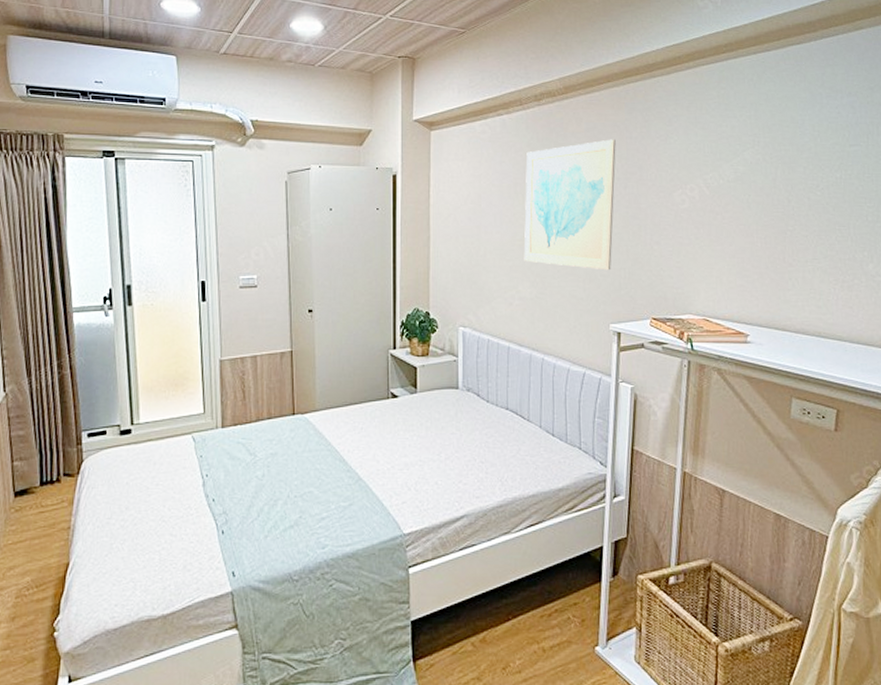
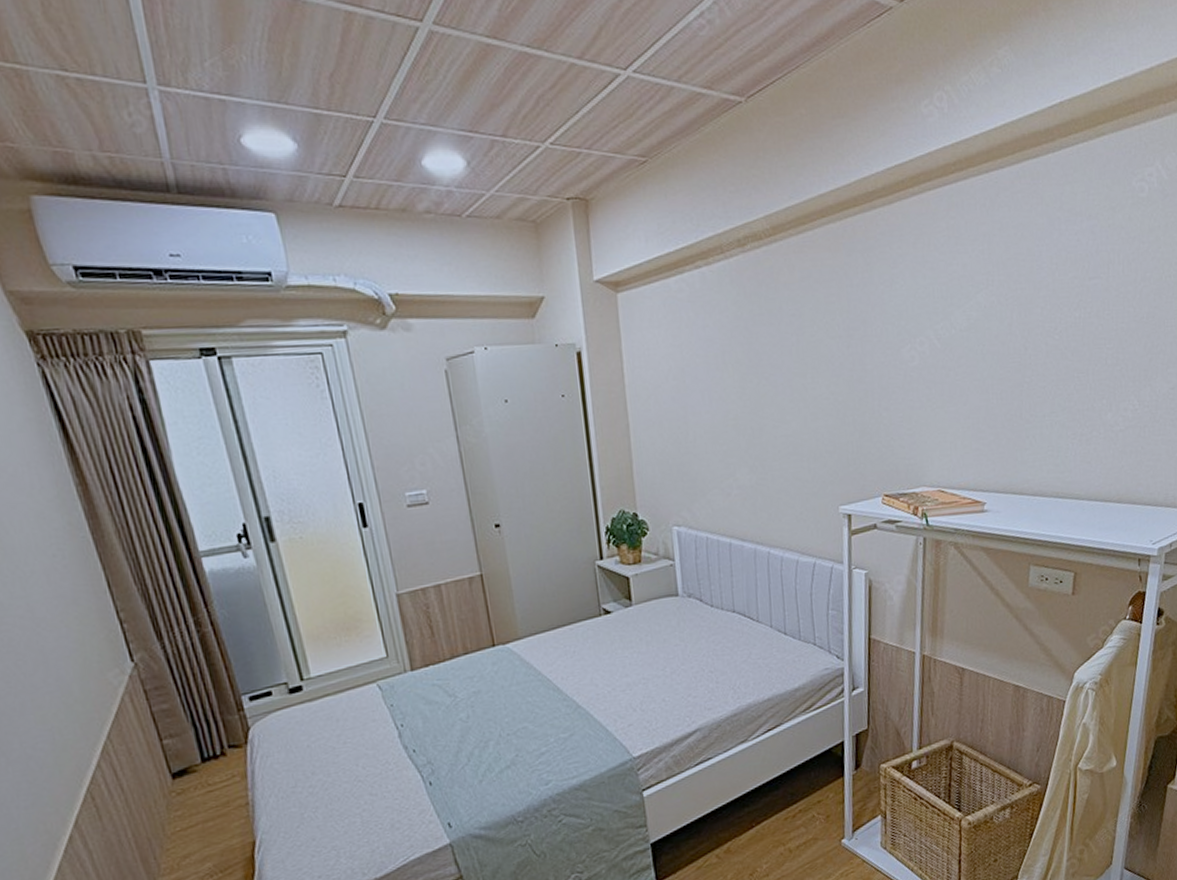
wall art: present [524,139,616,271] -> none [733,289,838,446]

